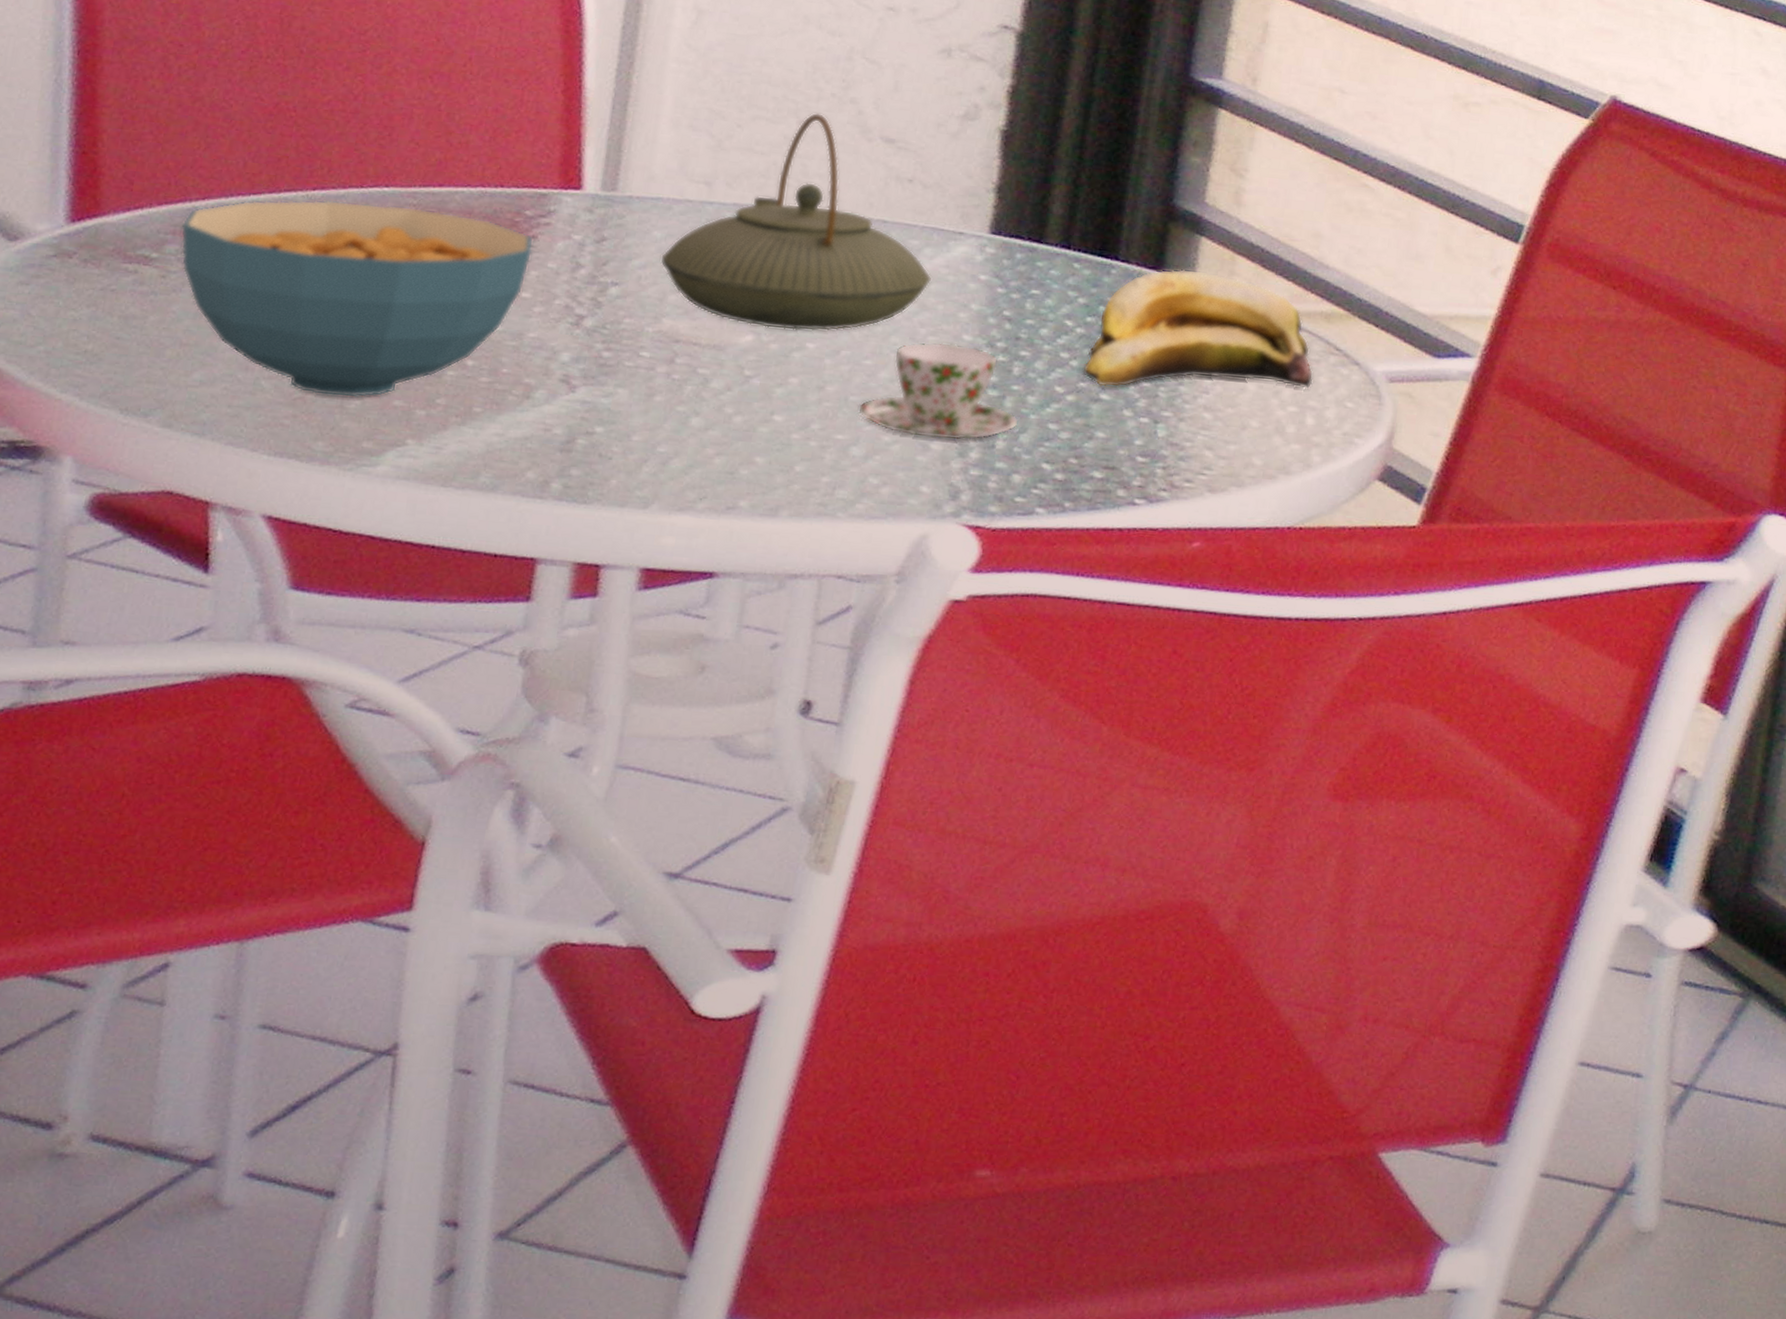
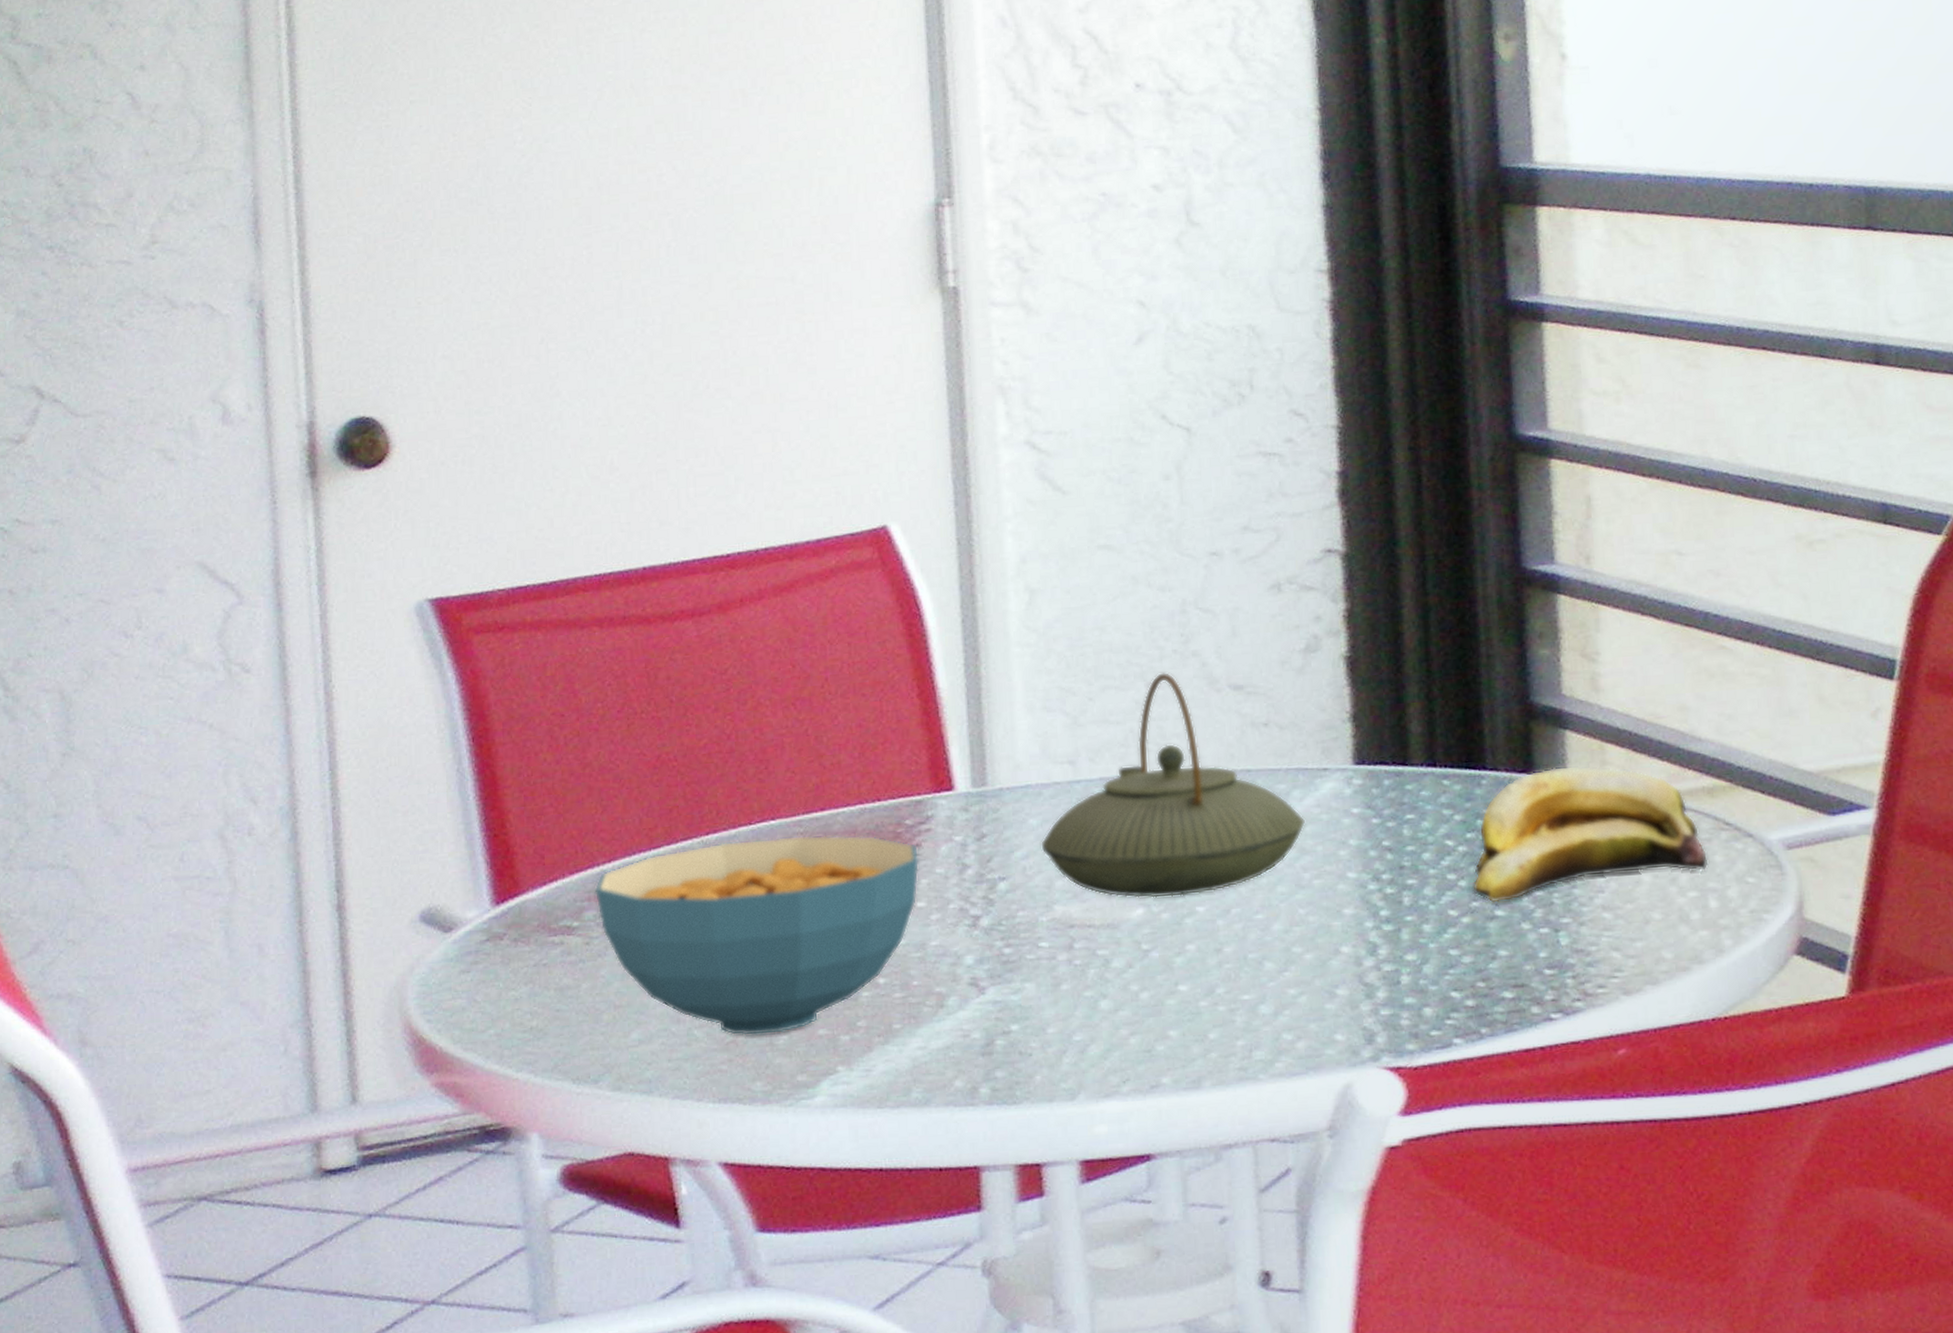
teacup: present [858,342,1019,441] -> none [1259,883,1419,985]

